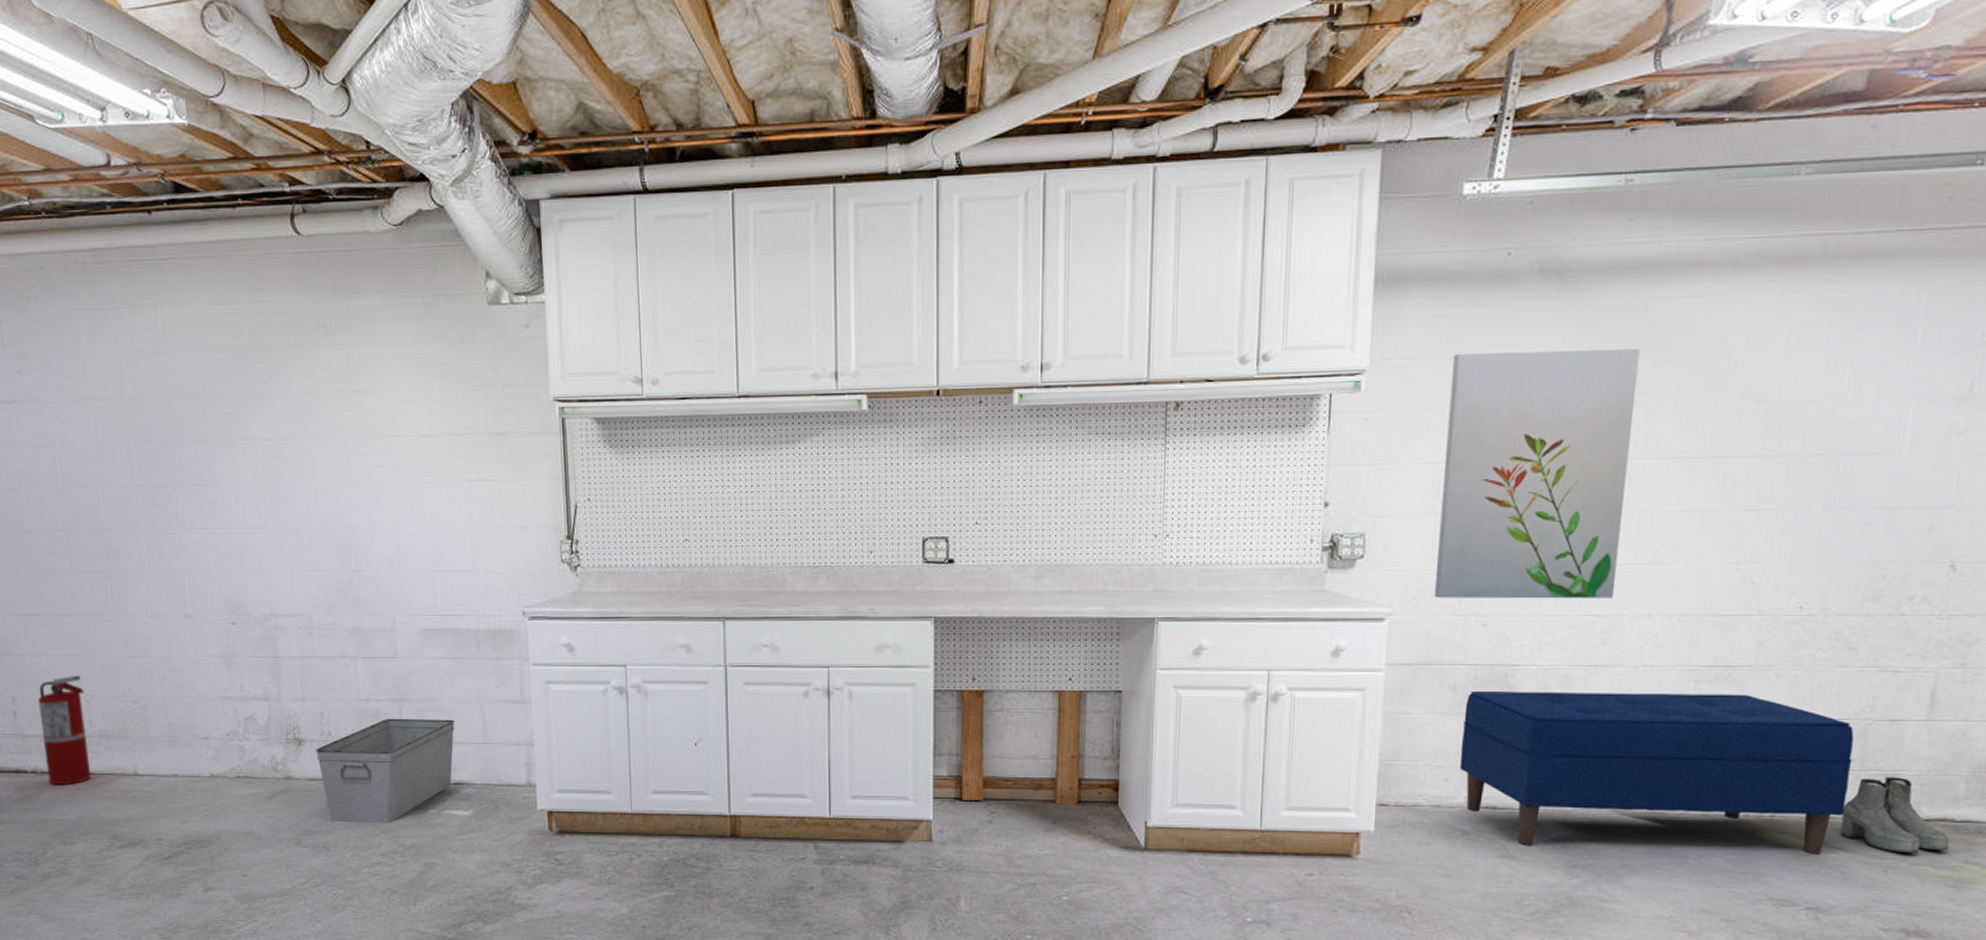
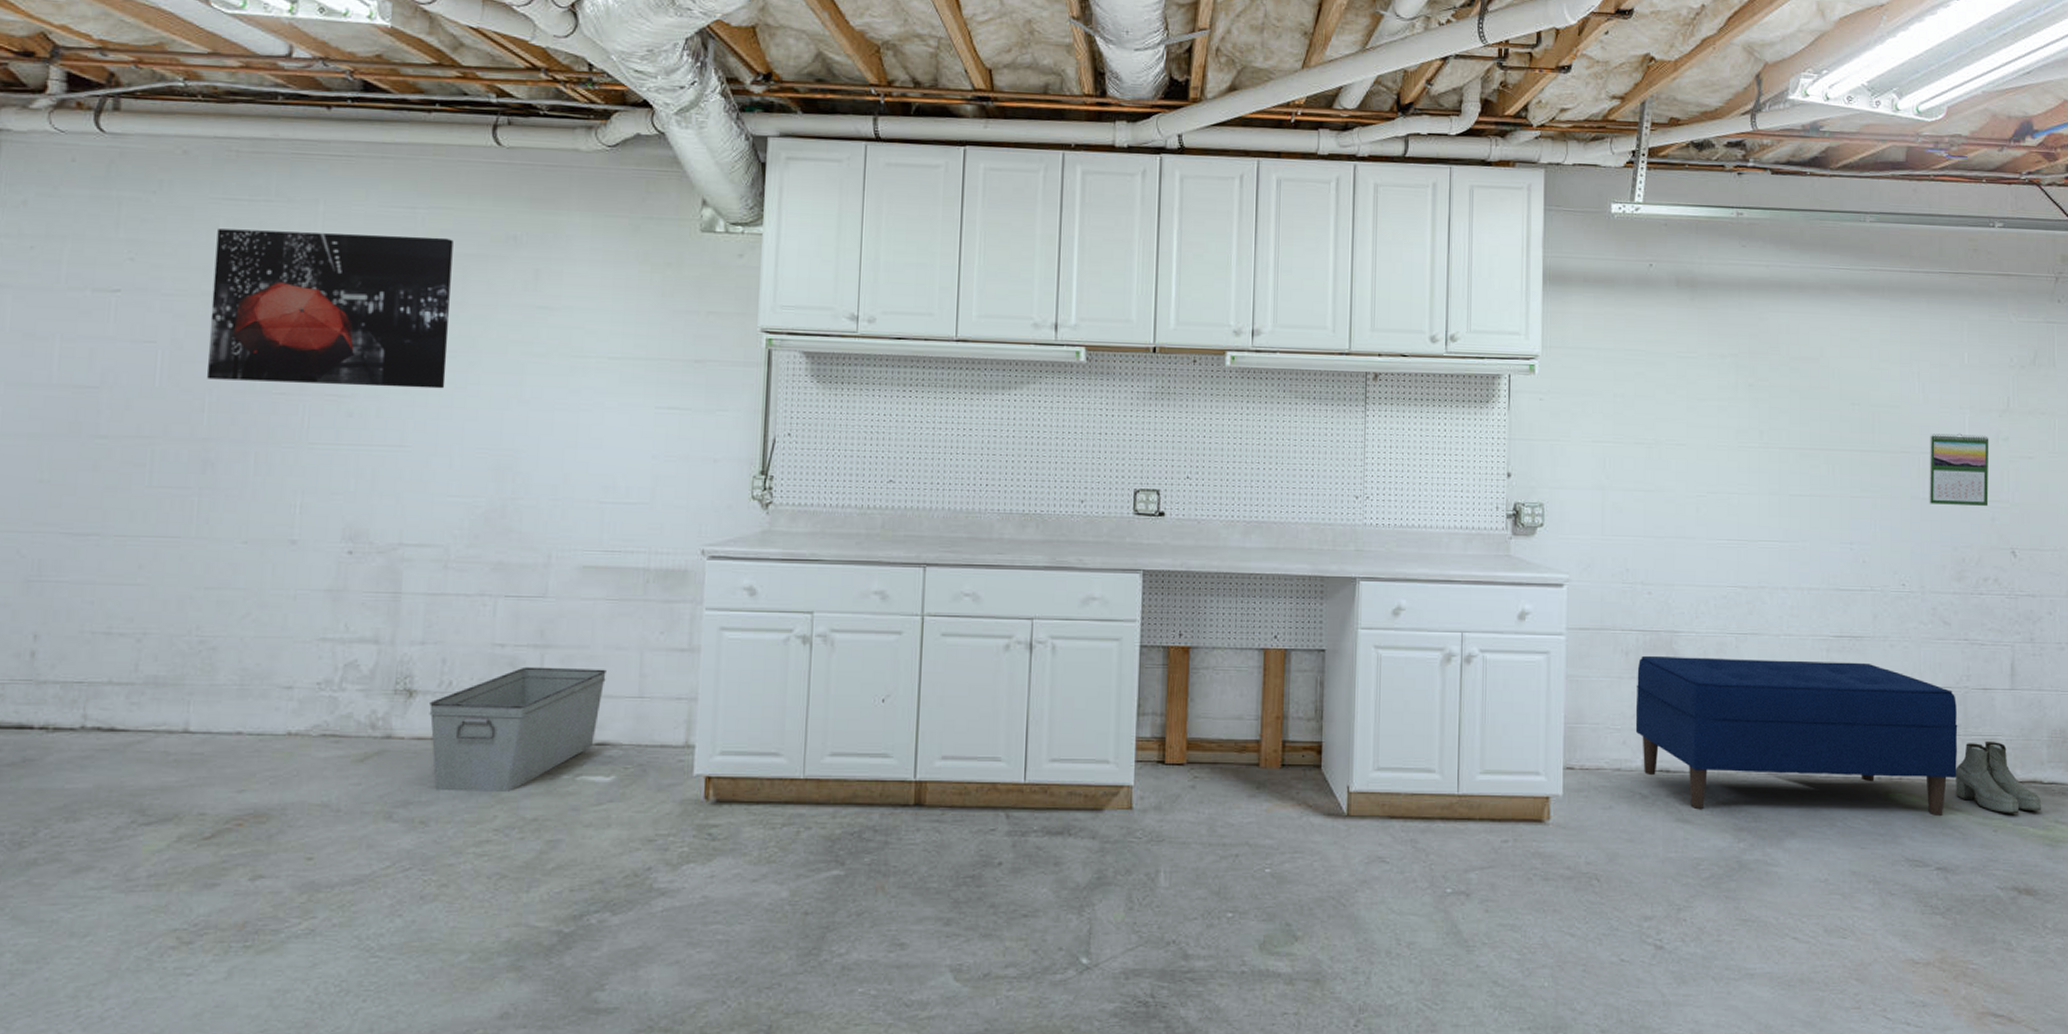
fire extinguisher: present [37,675,91,786] -> none [61,608,137,746]
wall art: none [81,330,287,476] -> present [207,228,454,389]
wall art: present [1434,349,1640,599] -> none [1605,346,1759,571]
calendar: none [1846,428,1939,514] -> present [1929,433,1989,506]

